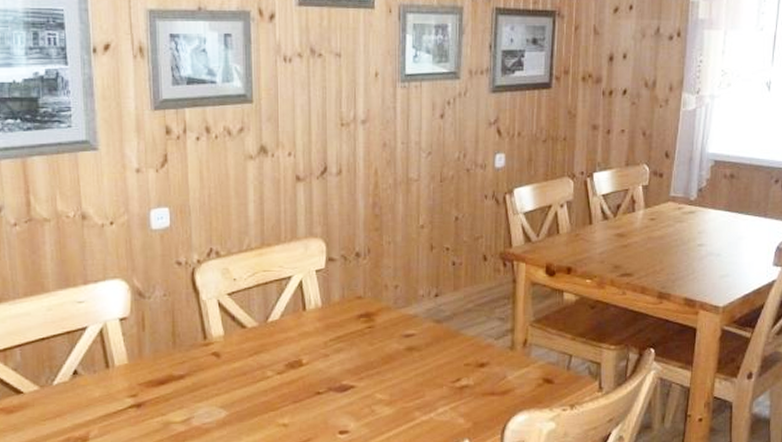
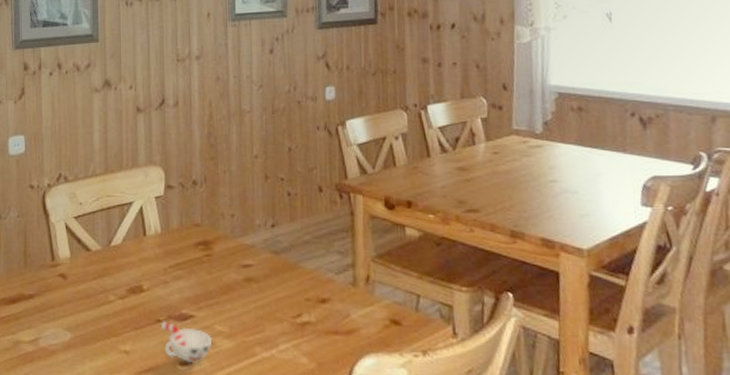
cup: none [320,393,373,432] -> present [160,321,213,364]

